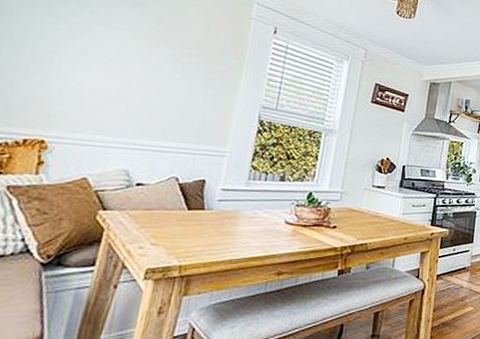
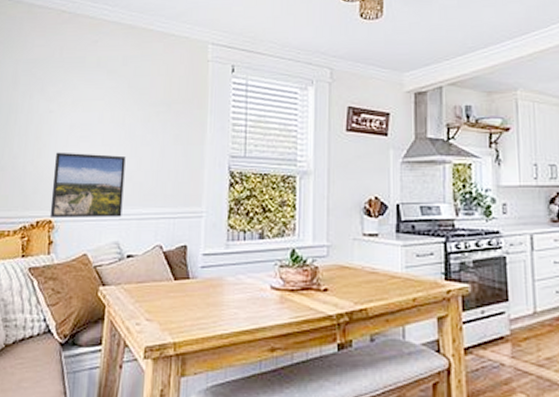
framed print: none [42,72,147,147] -> present [49,152,126,219]

